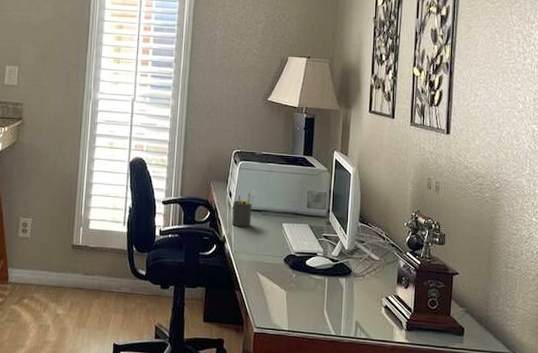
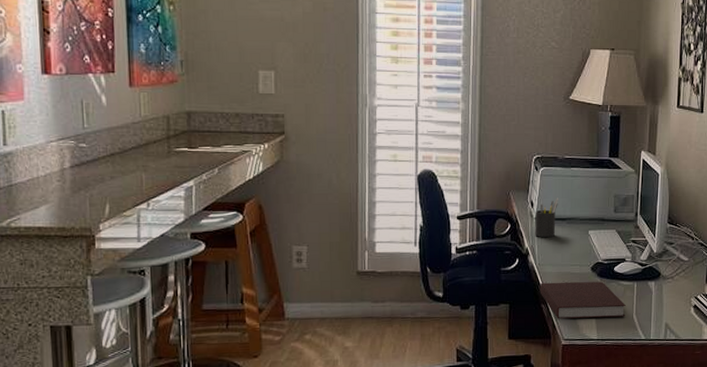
notebook: none [234,270,317,311] -> present [539,281,626,319]

